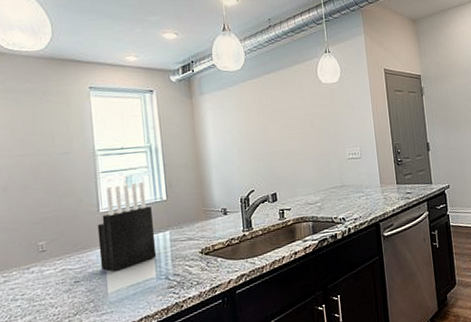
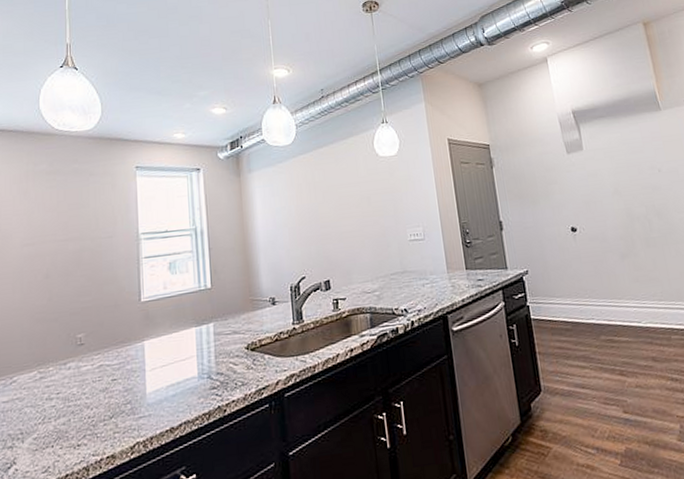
knife block: present [97,181,157,271] -> none [138,267,199,368]

